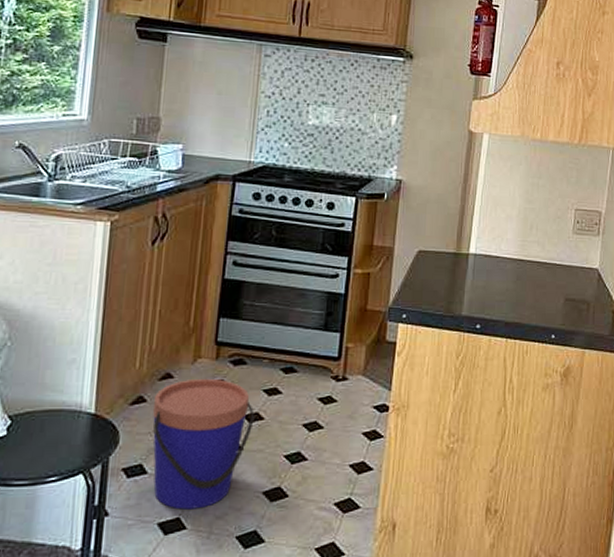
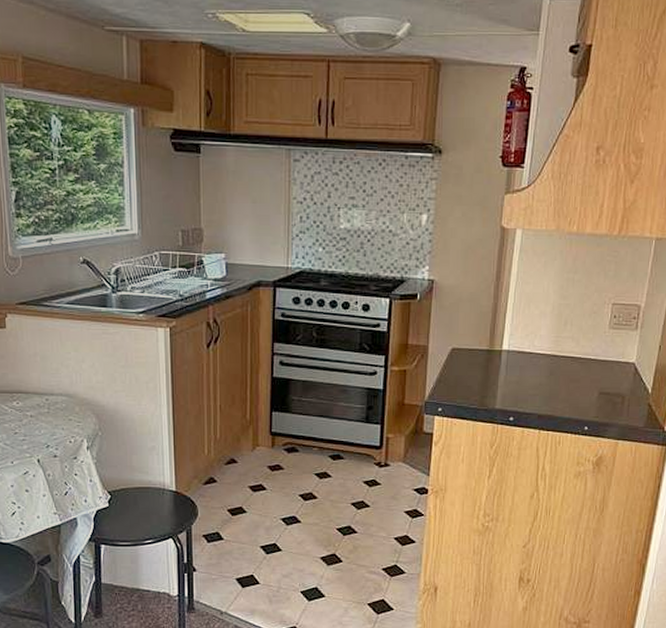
bucket: present [152,378,255,510] -> none [222,463,309,569]

